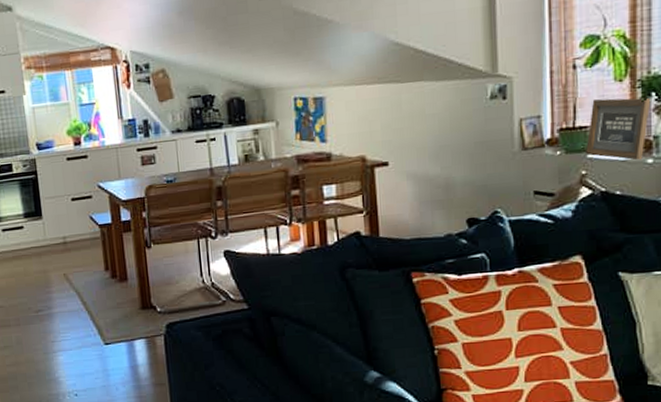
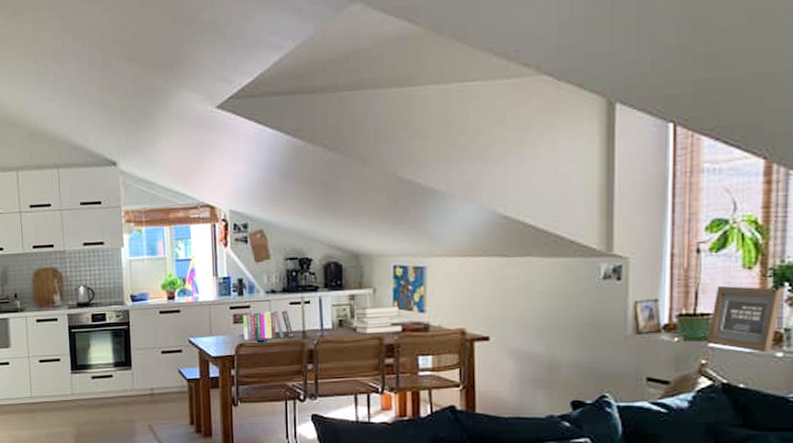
books: none [149,148,202,182] -> present [242,309,294,341]
books: none [259,137,306,168] -> present [354,305,402,335]

